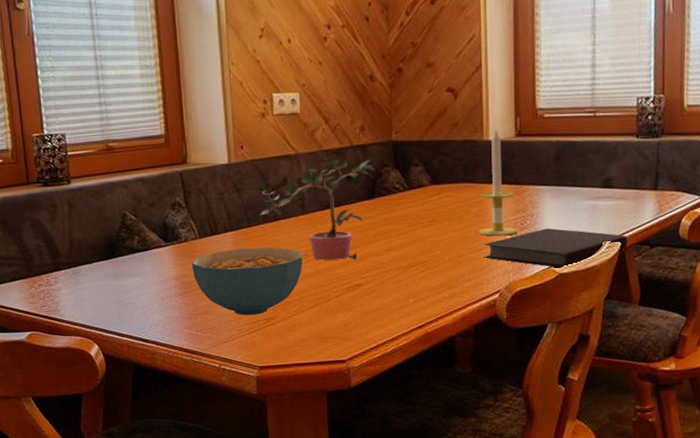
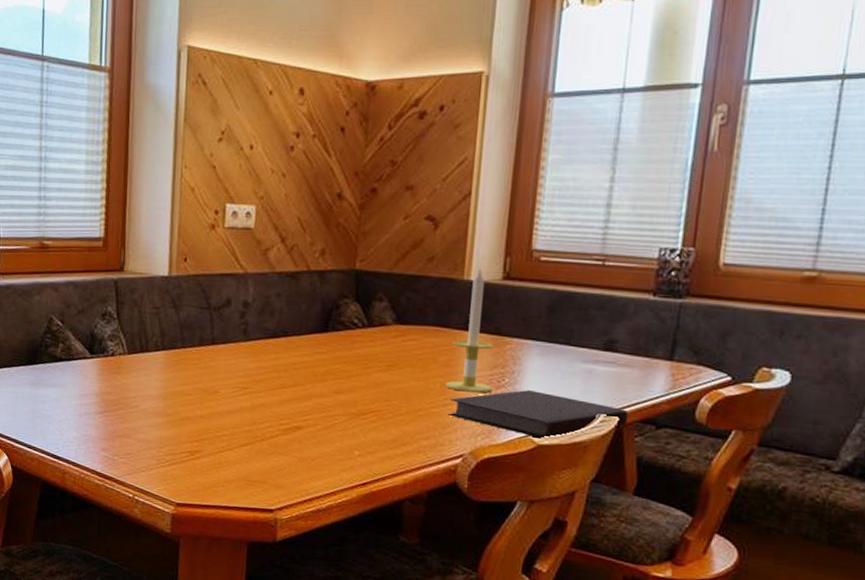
cereal bowl: present [191,247,303,316] -> none [115,370,239,446]
potted plant: present [259,155,376,260] -> none [196,278,333,399]

